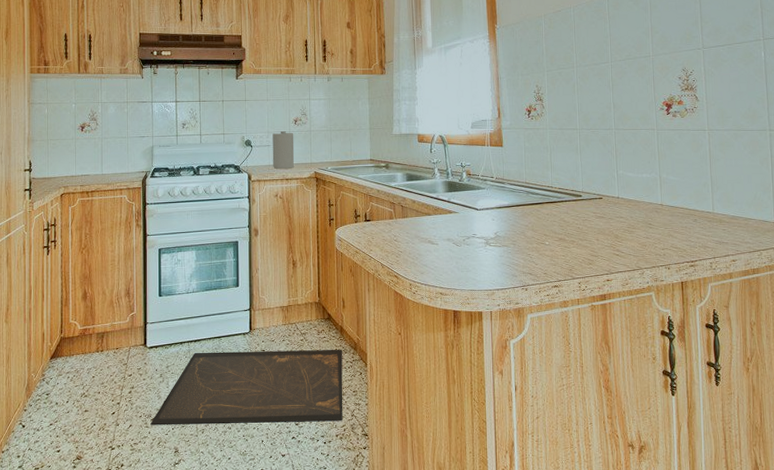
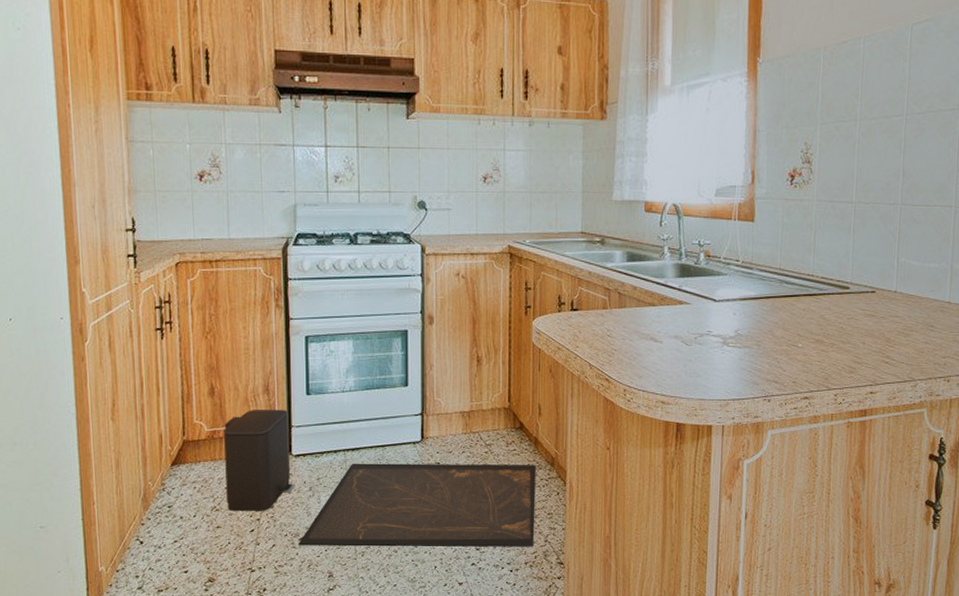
pedal bin: none [92,309,149,396] -> present [223,409,295,511]
paper towel holder: present [272,131,295,170] -> none [454,191,483,241]

